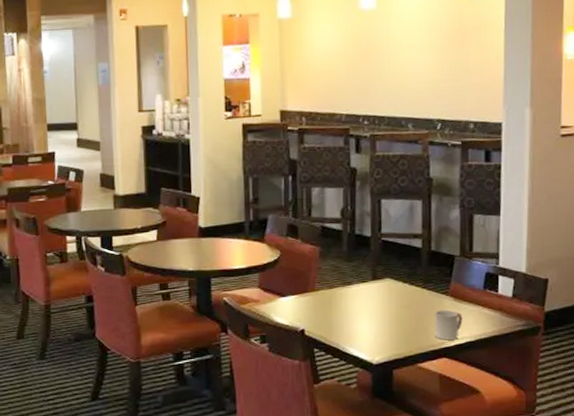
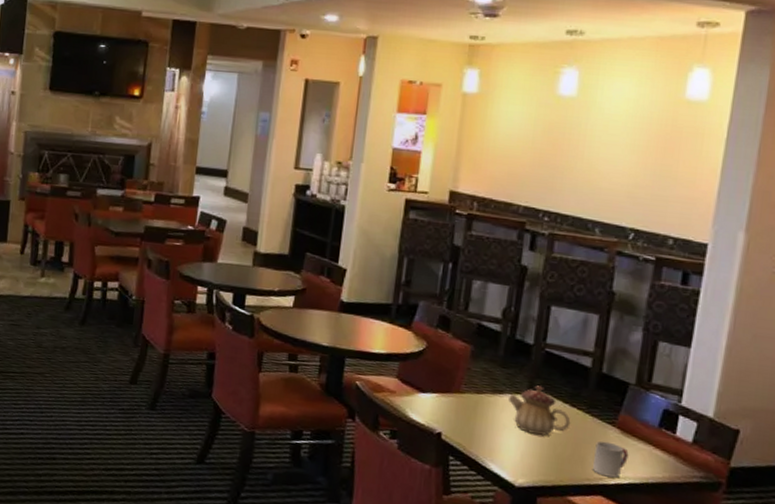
teapot: none [357,272,412,315] -> present [509,385,571,436]

